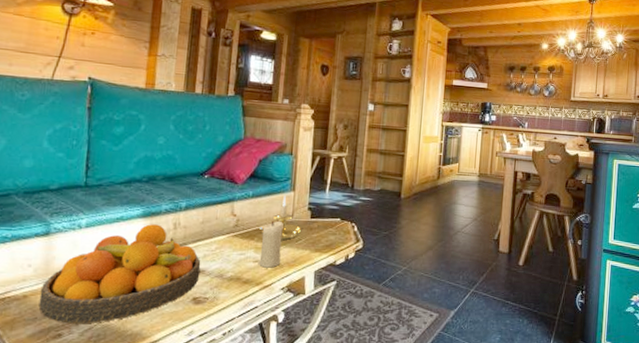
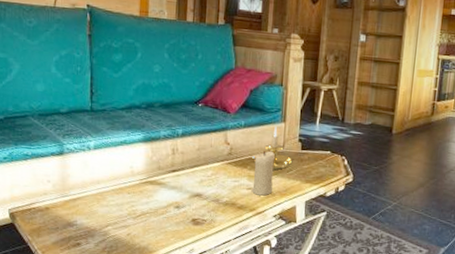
fruit bowl: present [38,224,201,324] -> none [59,148,198,236]

